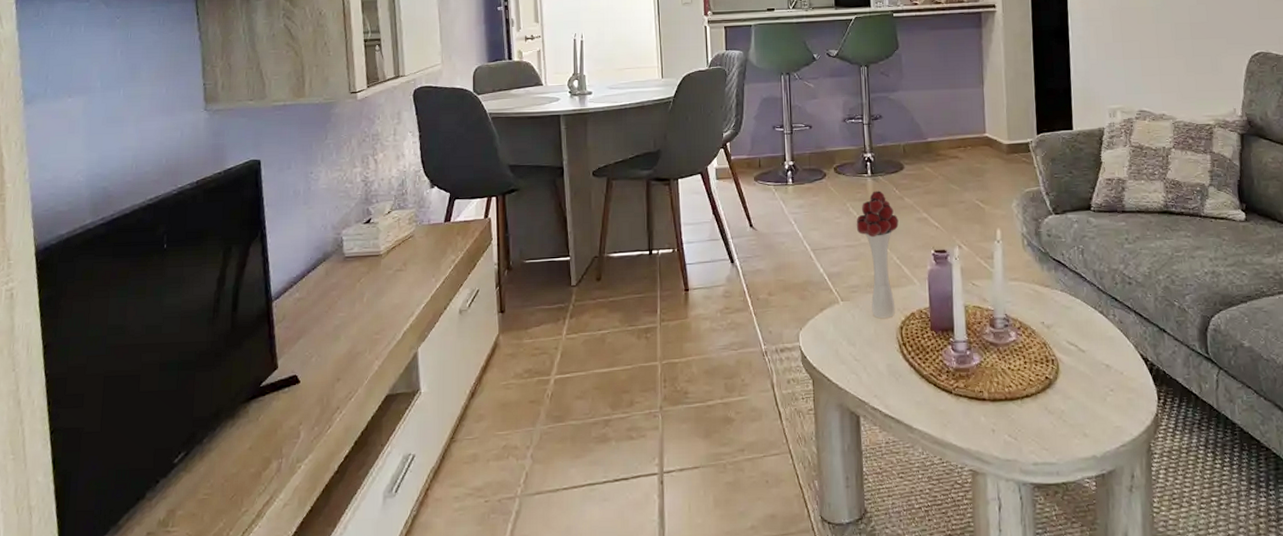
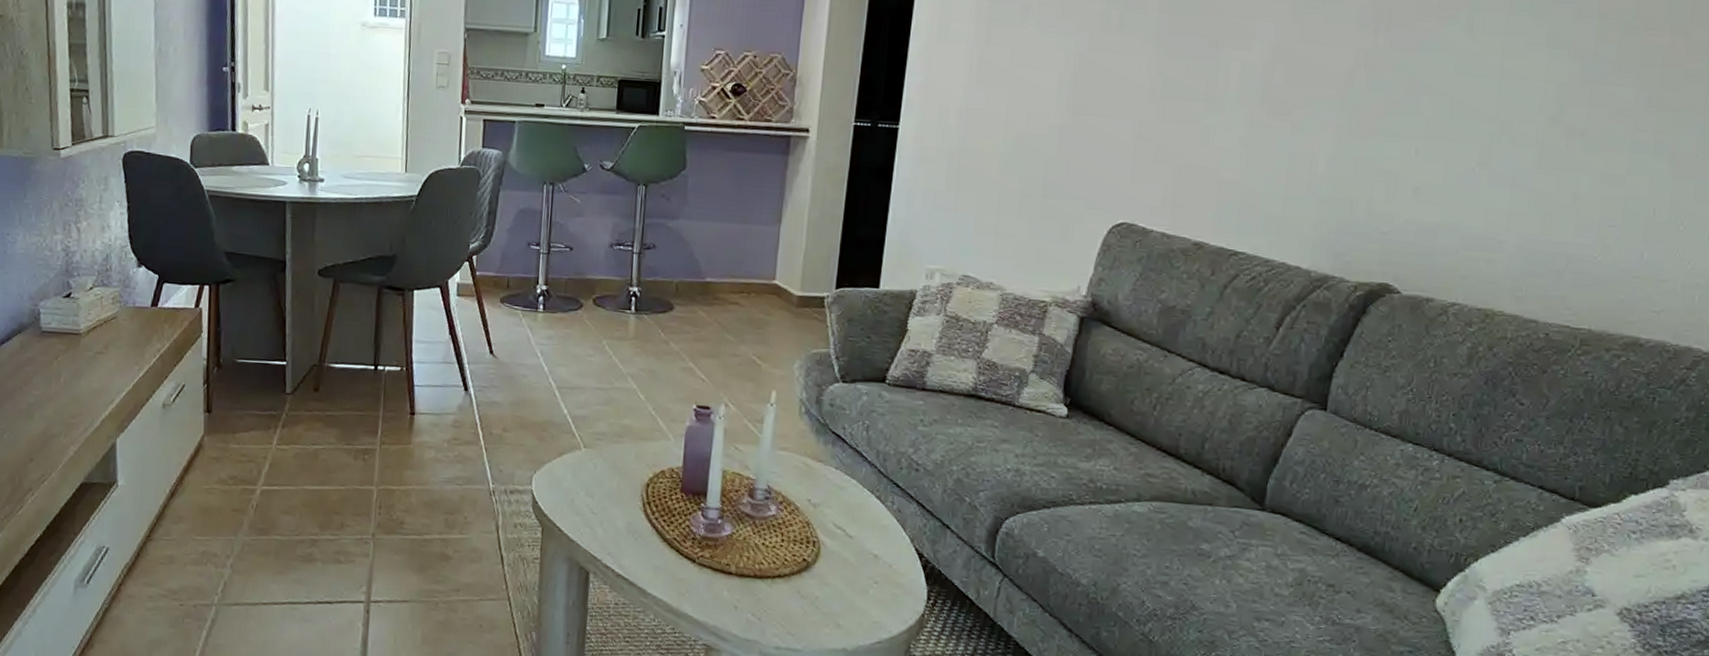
flower bouquet: present [856,191,899,319] -> none [610,330,660,473]

